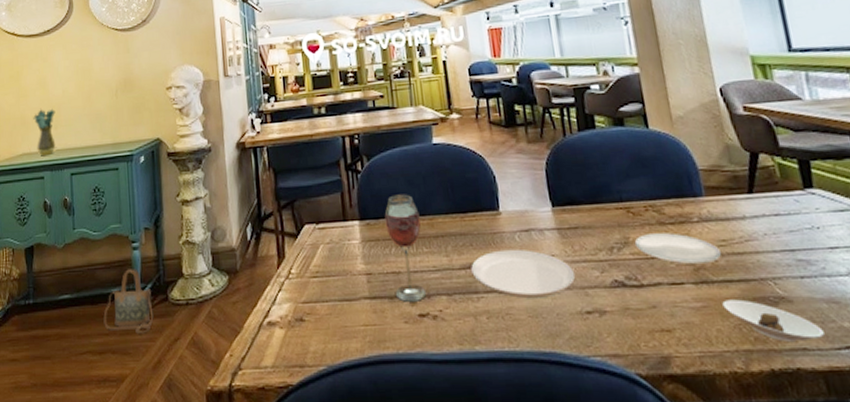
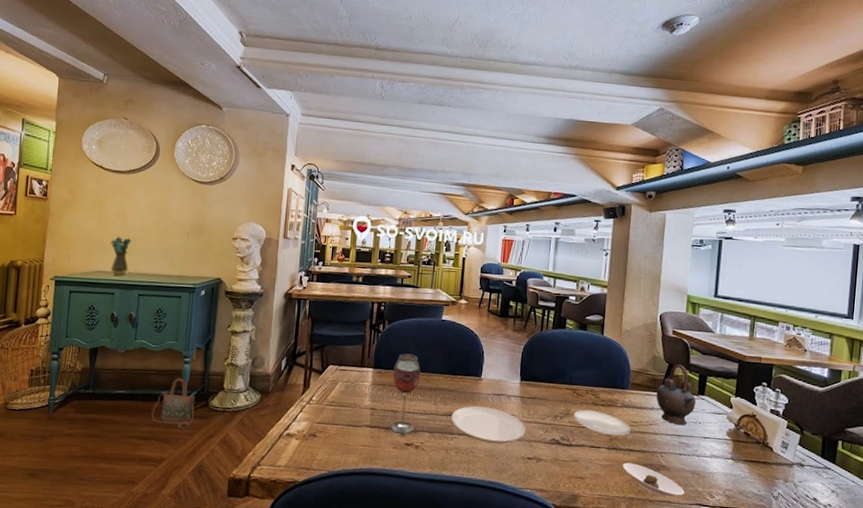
teapot: none [742,150,805,236] -> present [656,364,697,426]

